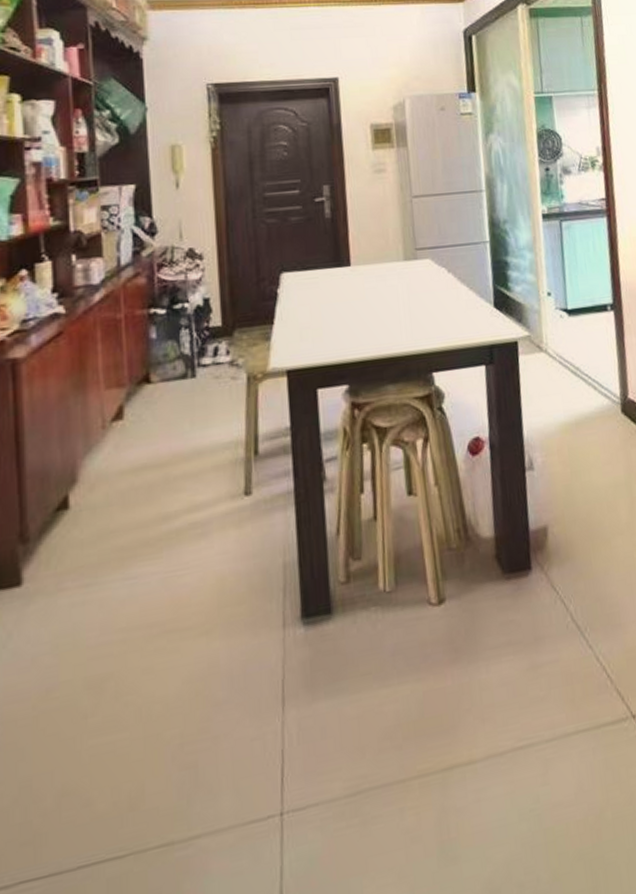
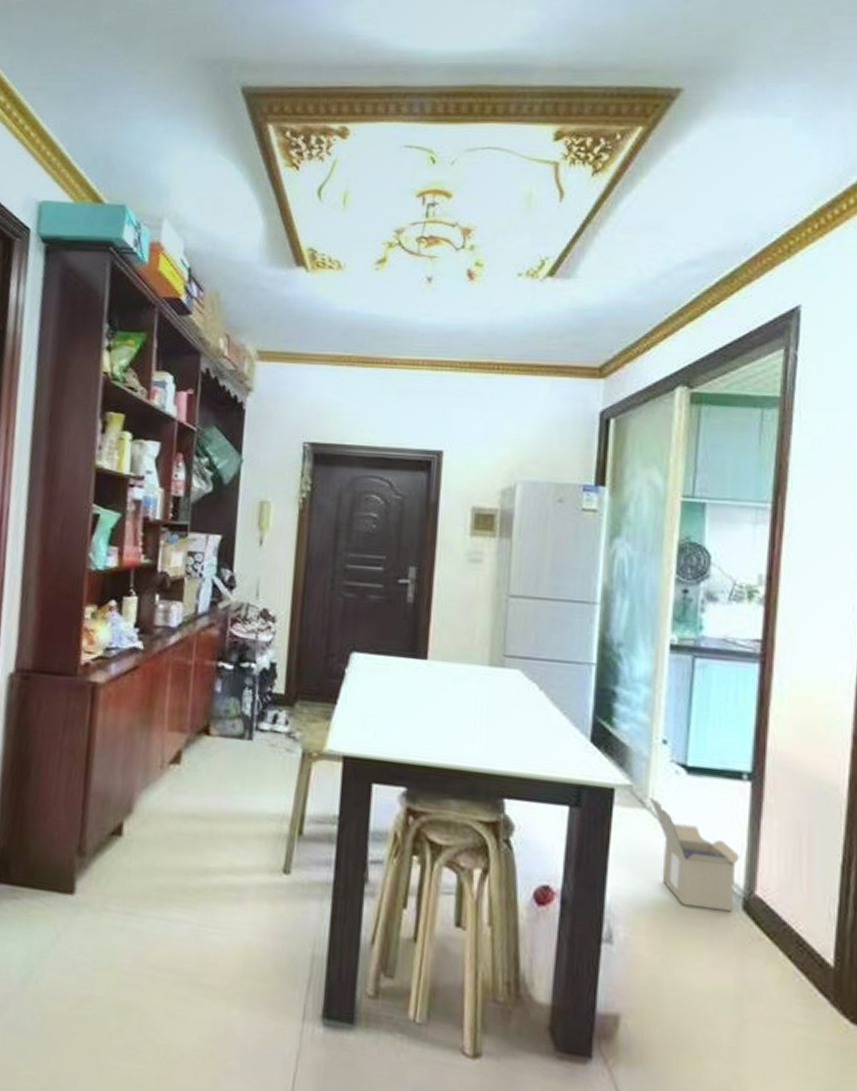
cardboard box: none [544,342,615,423] -> present [649,798,740,912]

